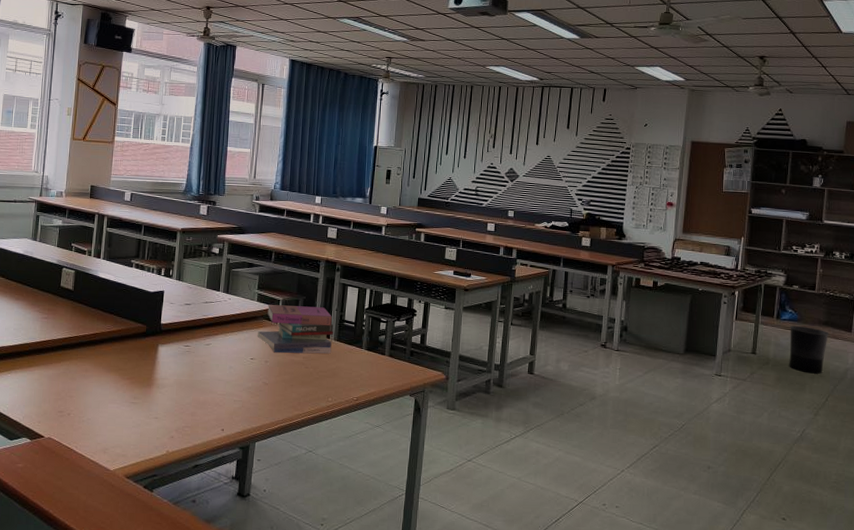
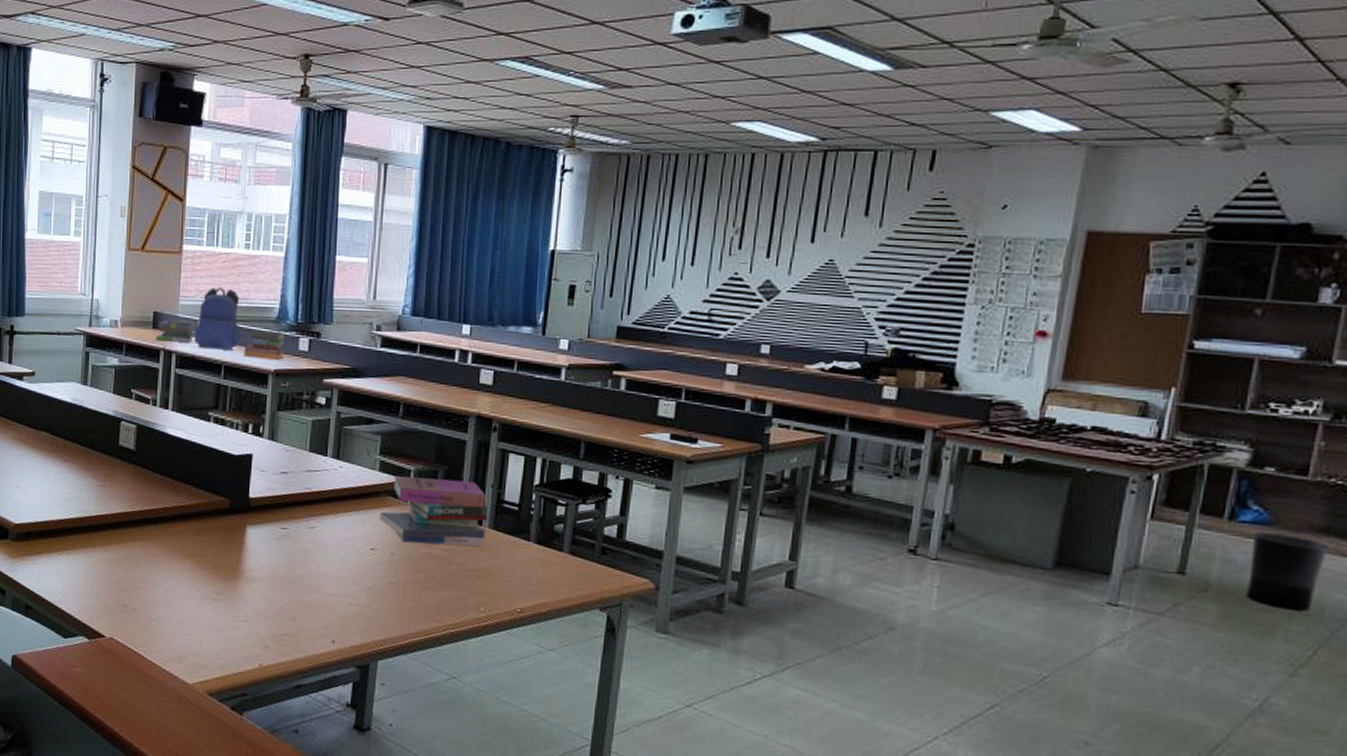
books: none [91,191,123,209] -> present [155,319,196,343]
backpack: none [121,167,158,214] -> present [194,286,242,350]
books: none [159,200,190,221] -> present [243,330,285,360]

